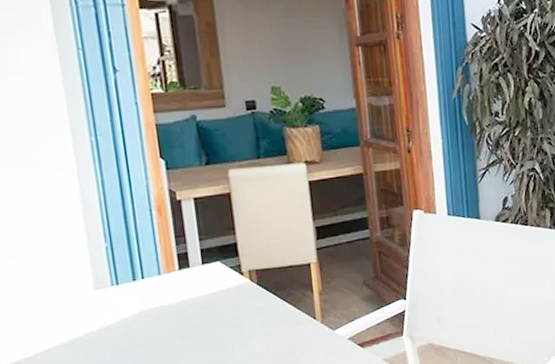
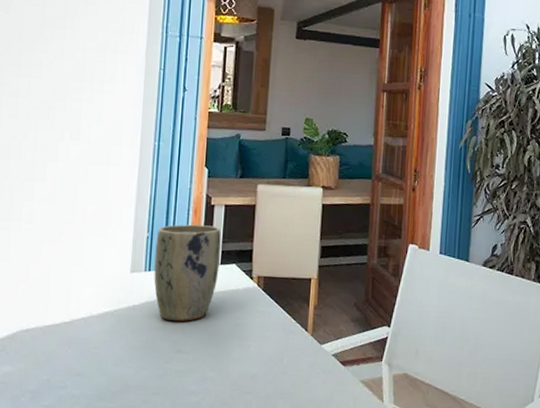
plant pot: none [117,223,202,335] -> present [154,224,221,321]

